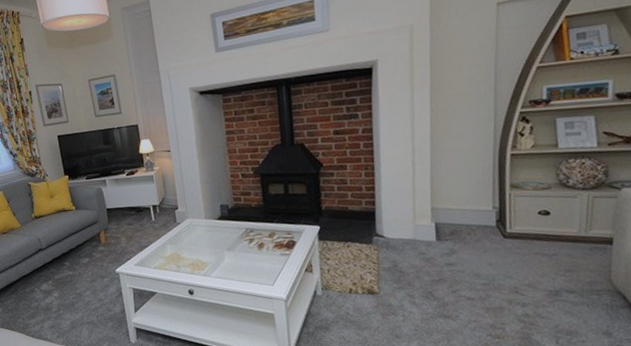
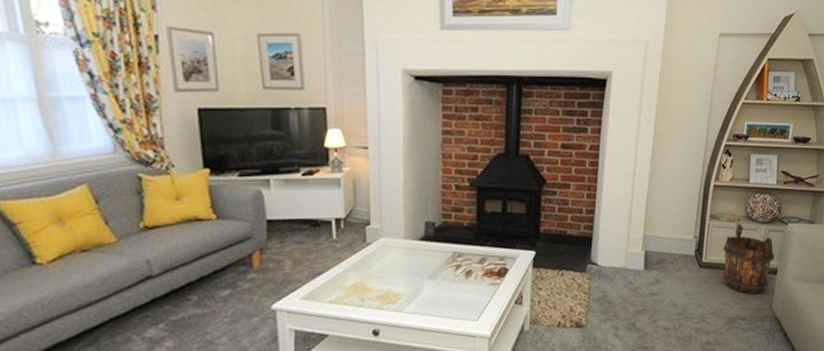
bucket: none [532,180,607,267] -> present [723,212,774,295]

